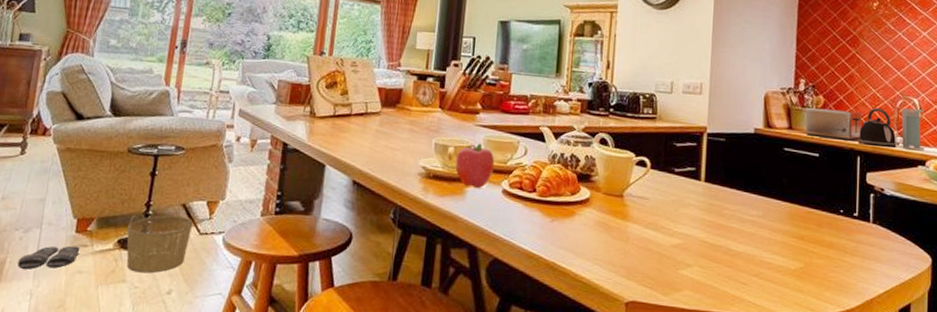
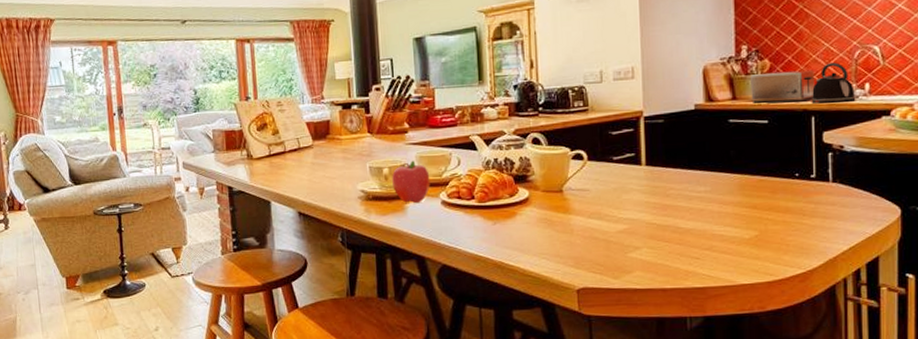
slippers: present [18,245,80,269] -> none [26,300,75,324]
basket: present [126,214,194,274] -> none [108,263,164,316]
soap dispenser: present [901,108,925,151] -> none [860,56,889,102]

